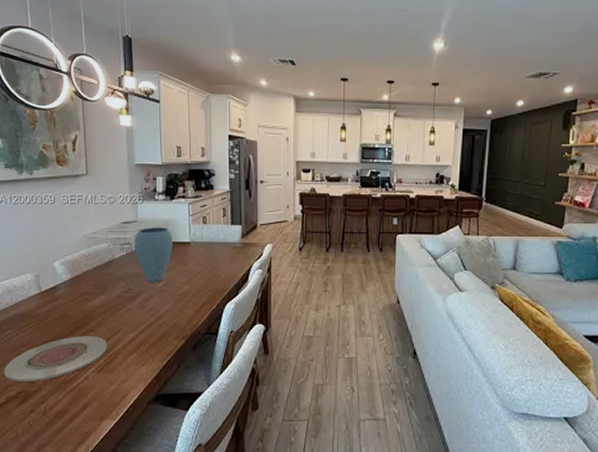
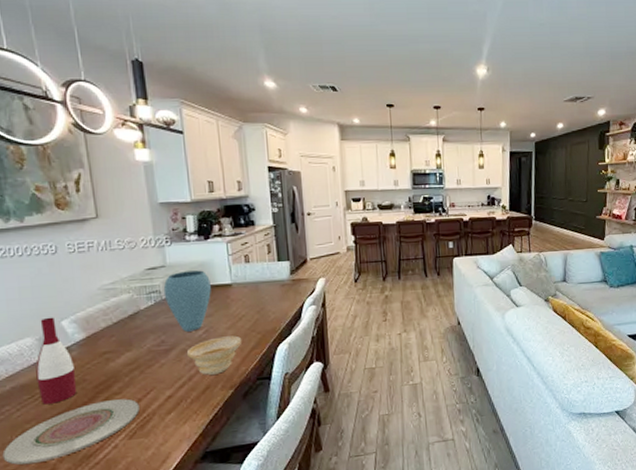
wine bottle: none [32,258,60,333] -> present [36,317,76,405]
bowl: none [148,290,196,324] -> present [186,336,243,375]

